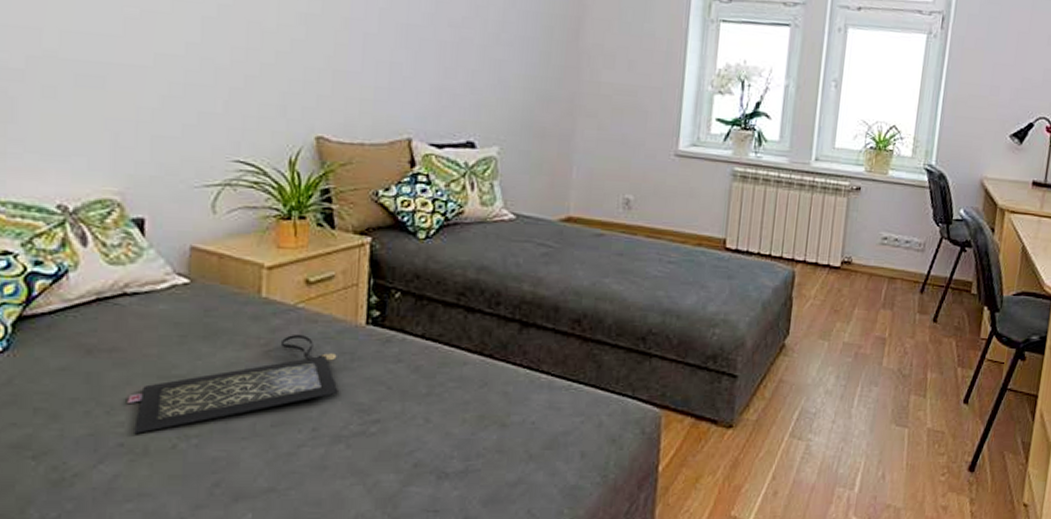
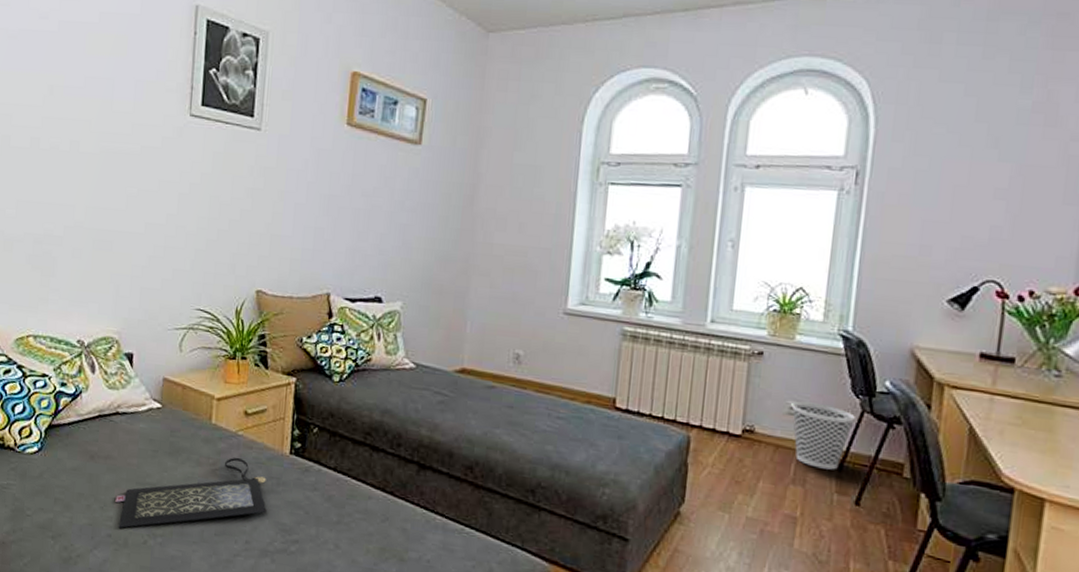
wastebasket: none [883,232,936,293] -> present [791,401,855,470]

